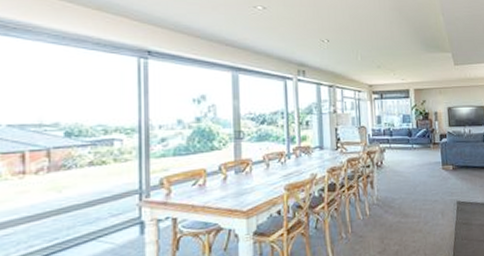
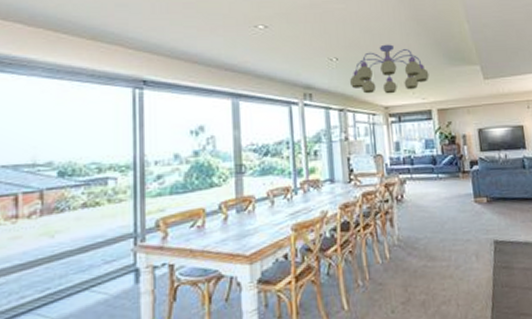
chandelier: none [339,30,408,74] -> present [350,44,430,94]

